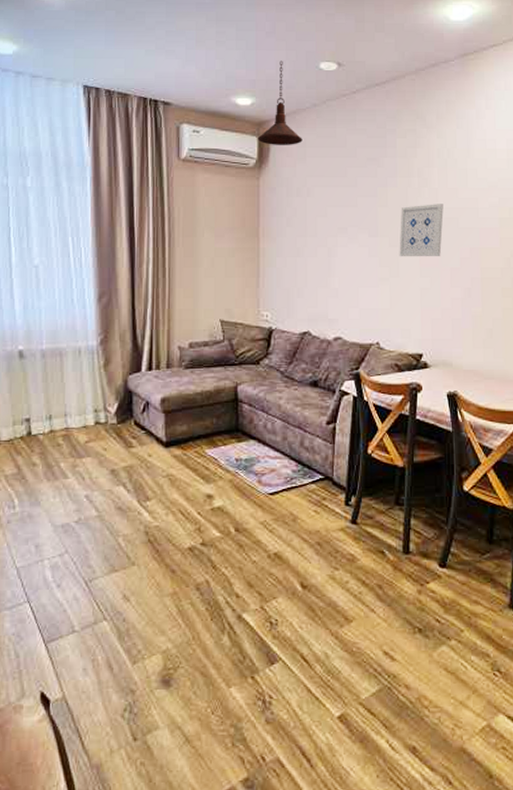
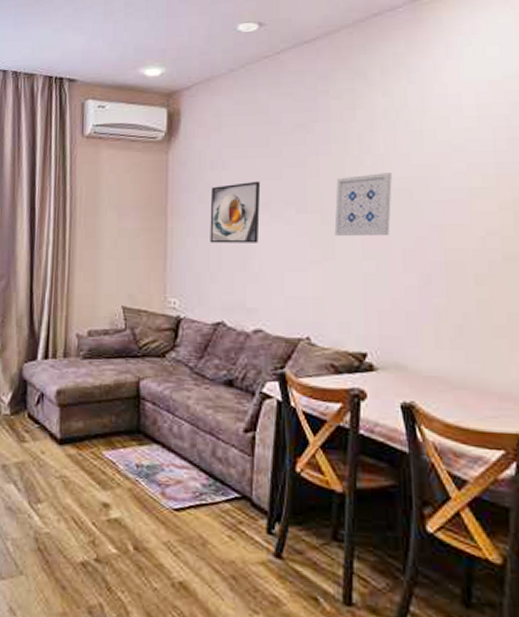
pendant light: present [257,60,302,145] -> none [166,26,217,116]
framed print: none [297,207,340,262] -> present [210,181,261,243]

